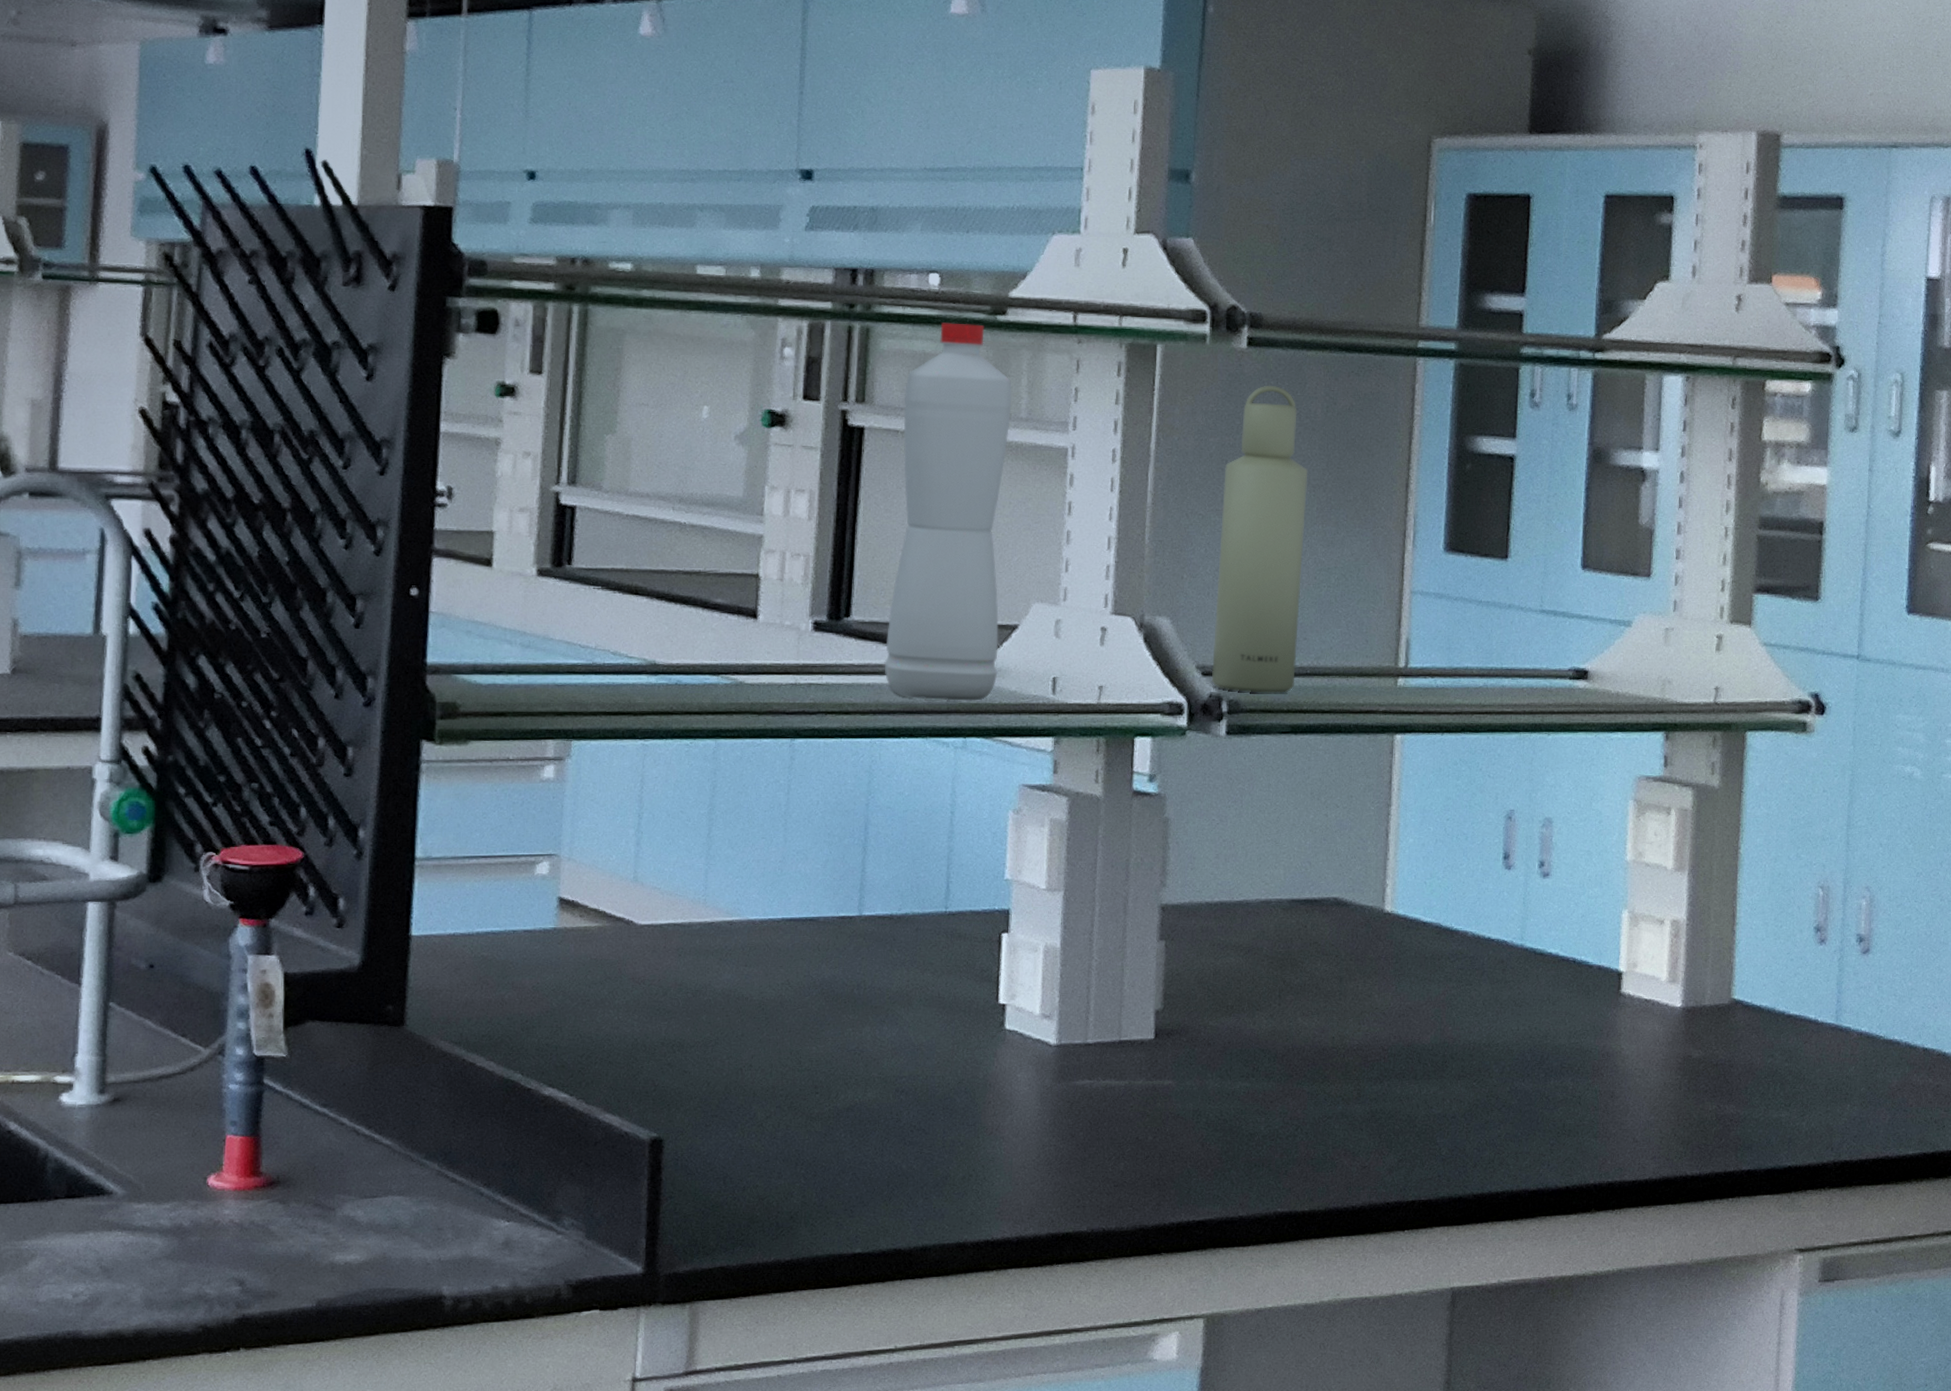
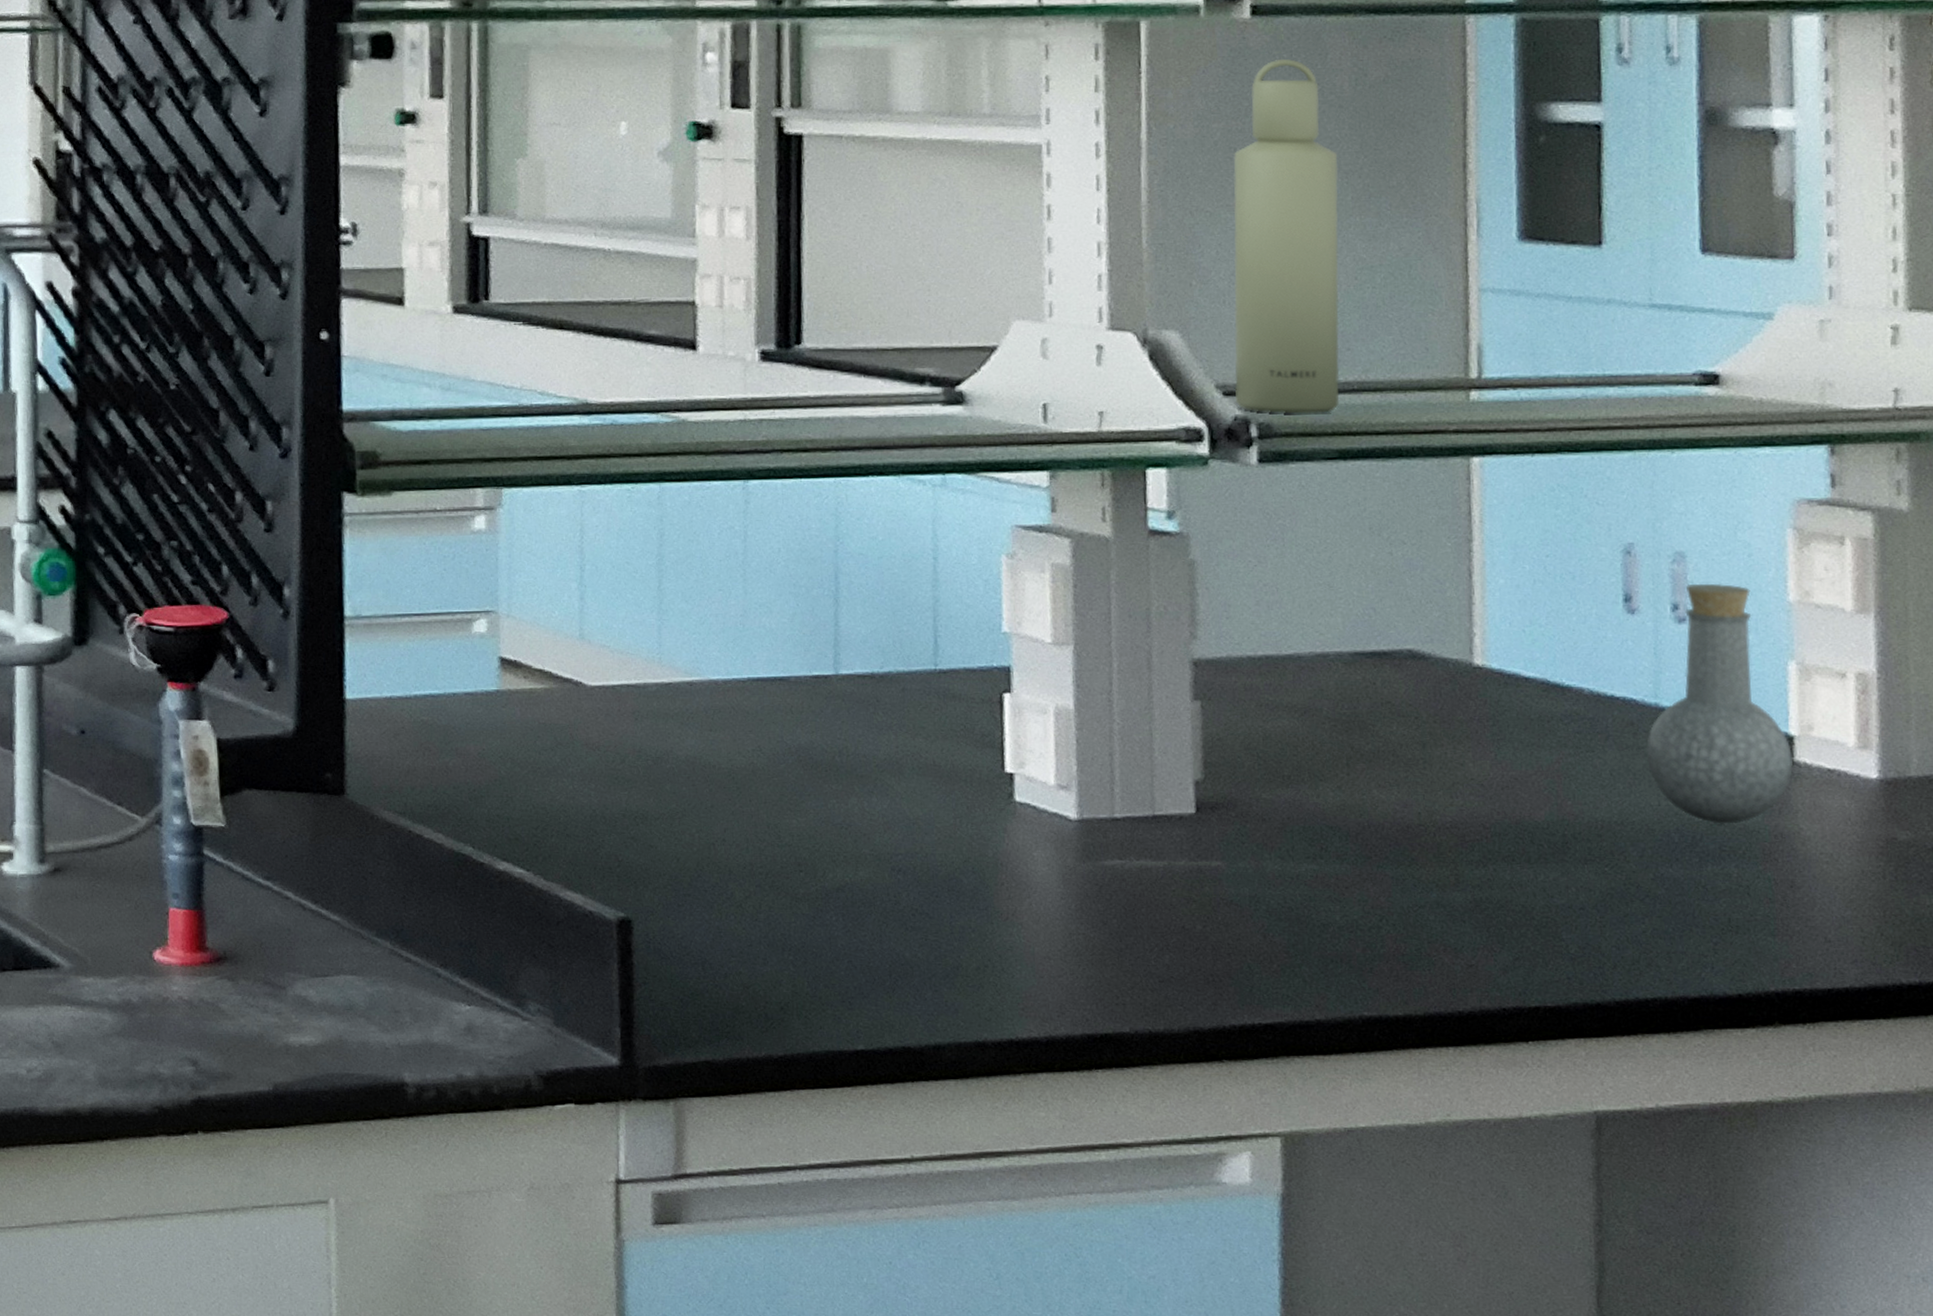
bottle: present [884,322,1012,701] -> none [844,12,977,434]
flask: none [1511,844,1620,1045] -> present [1645,583,1793,824]

